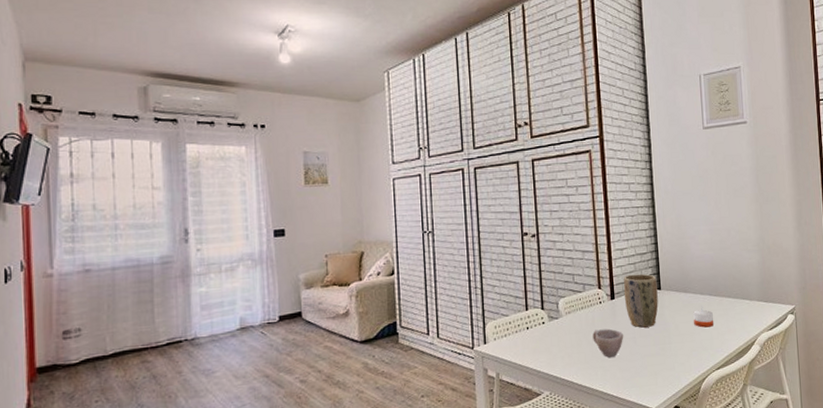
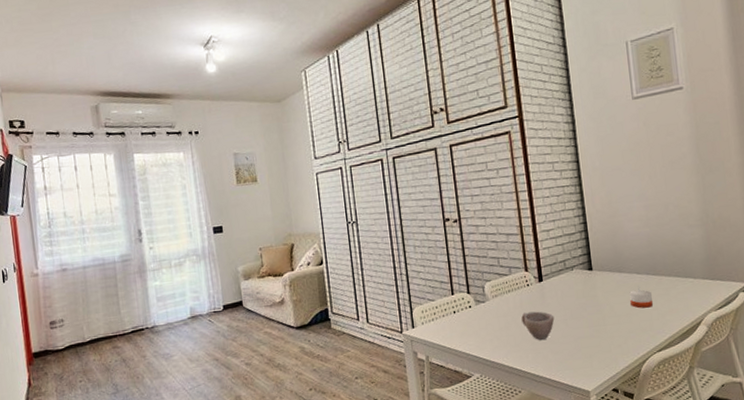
plant pot: present [623,273,659,328] -> none [551,254,591,310]

